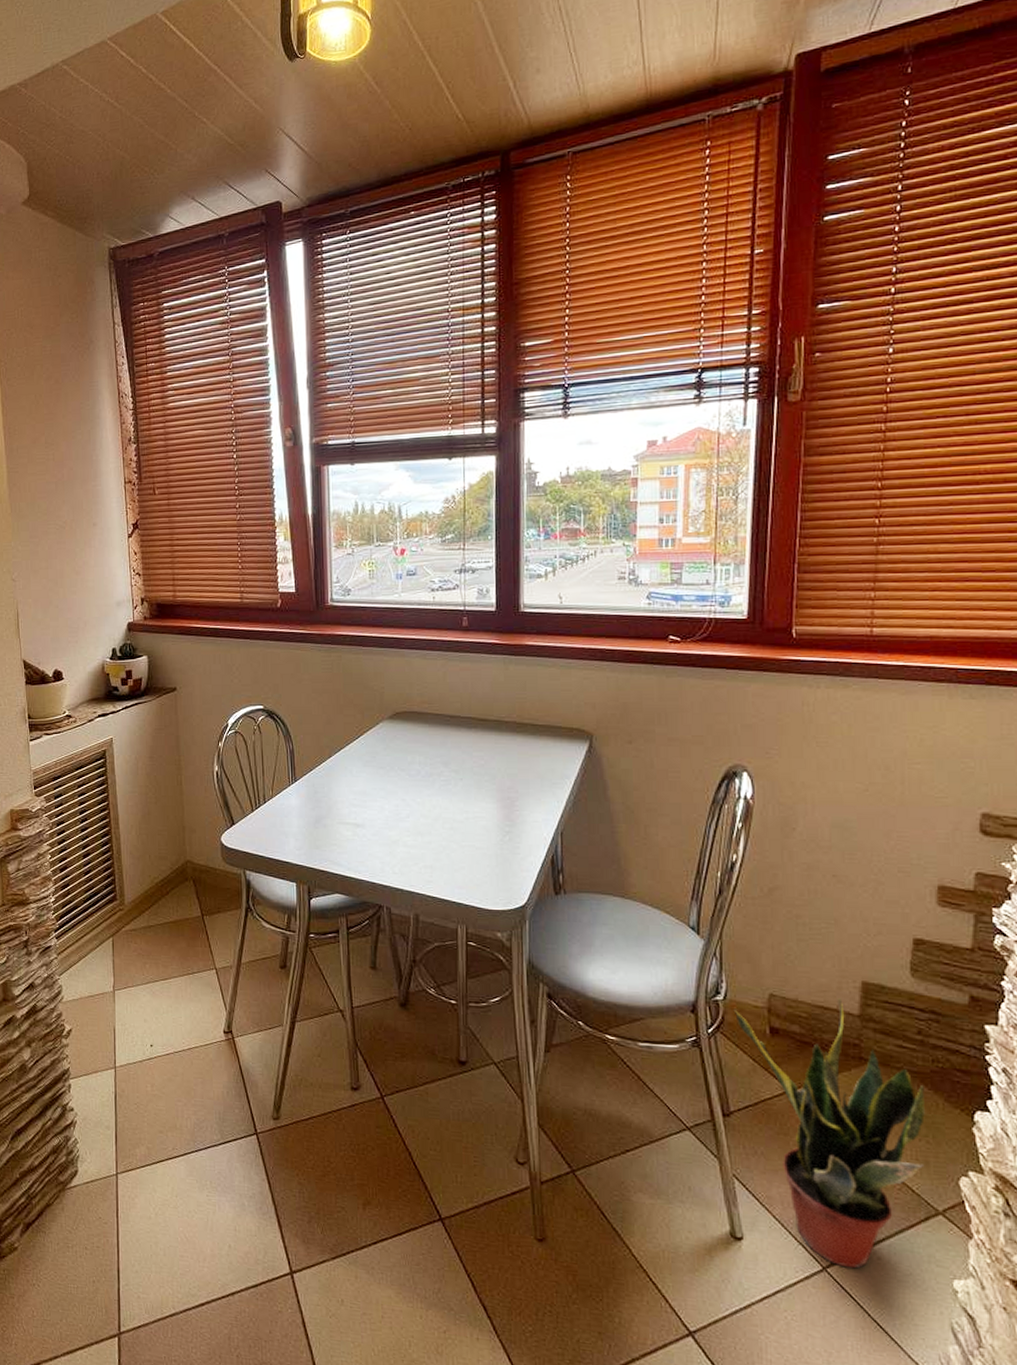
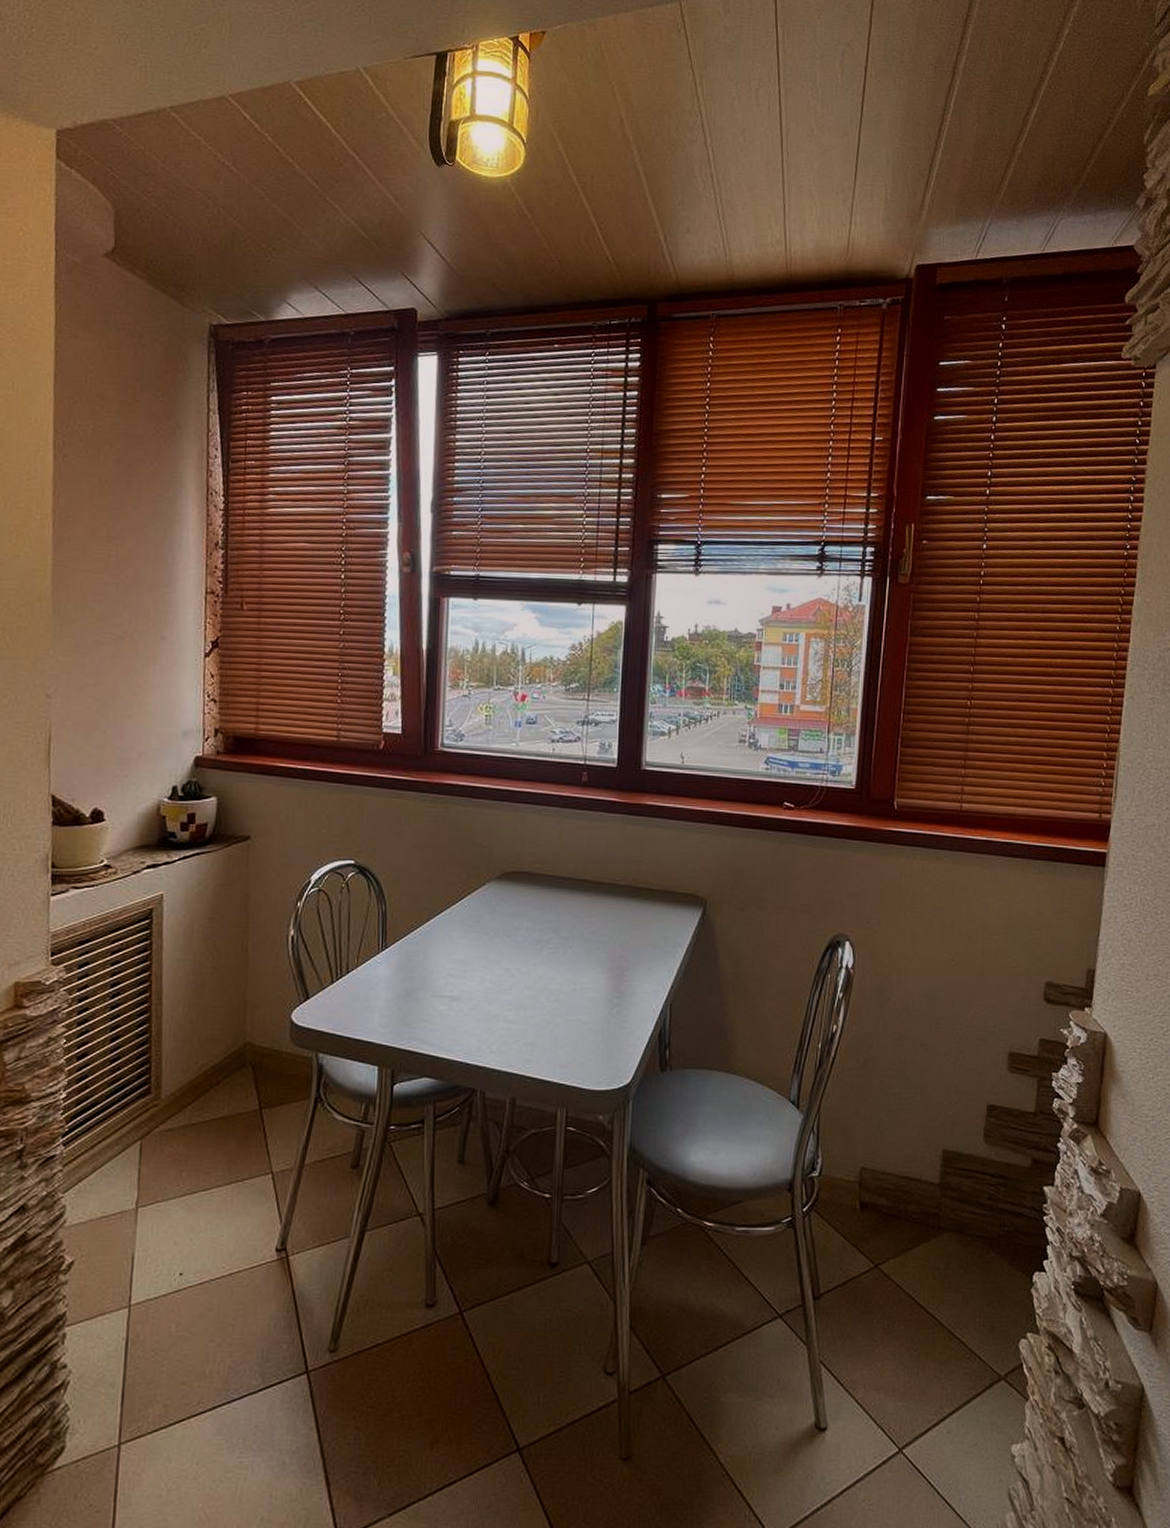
potted plant: present [733,998,925,1269] -> none [827,1168,992,1446]

